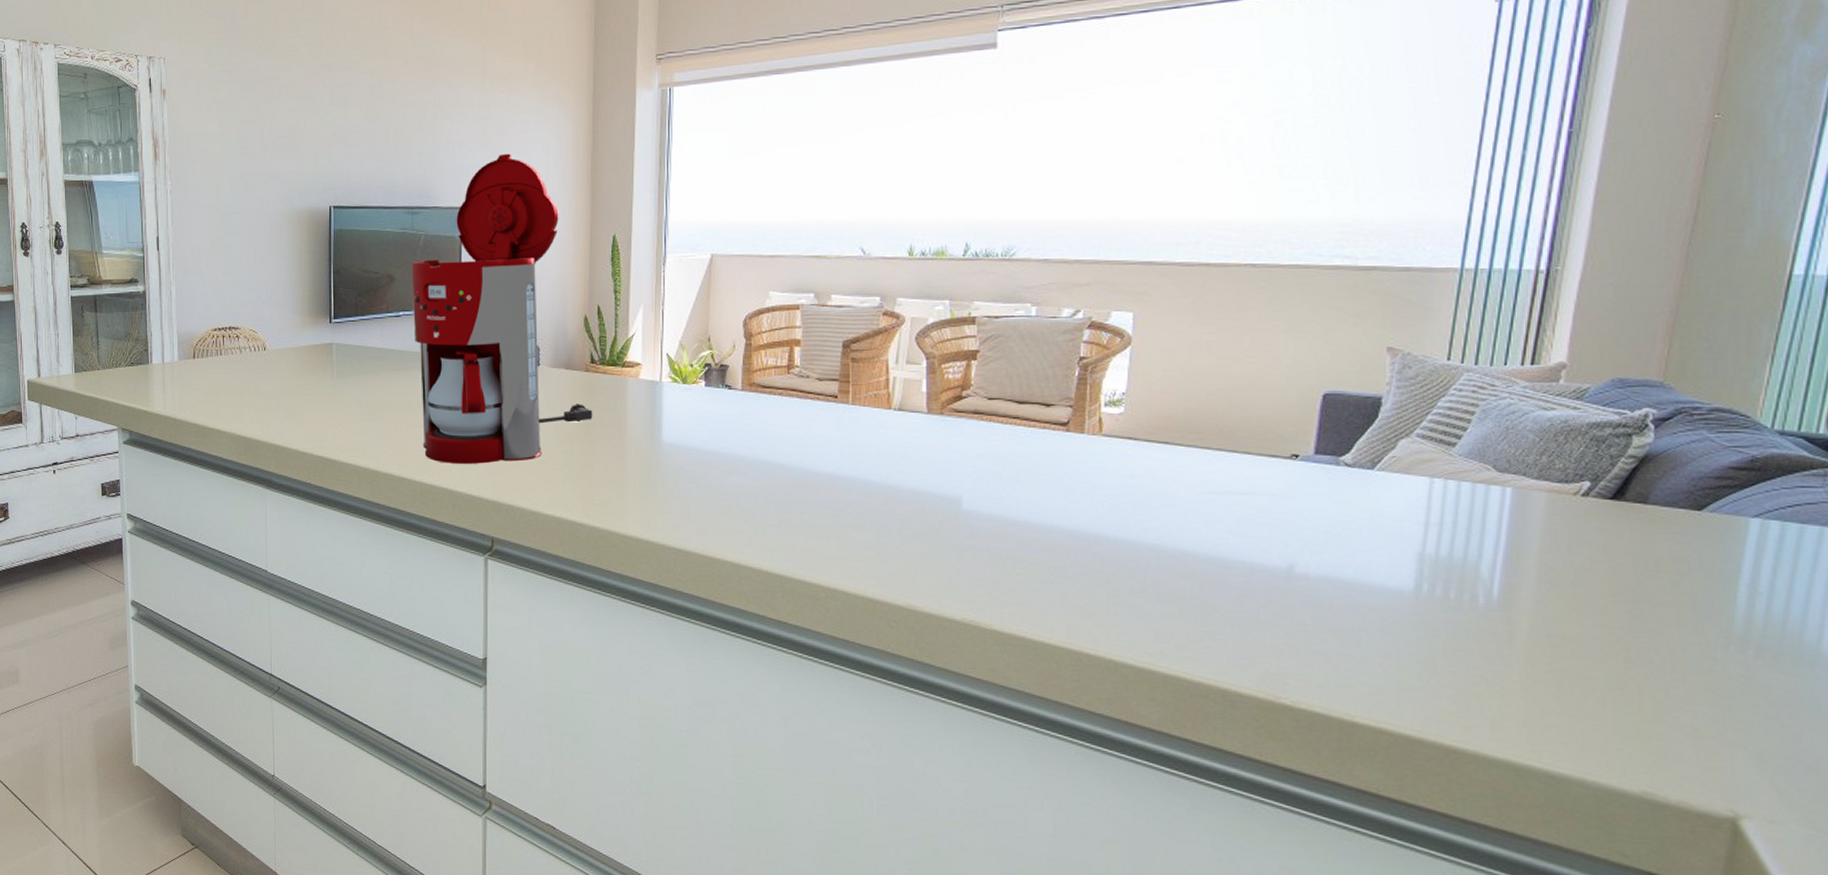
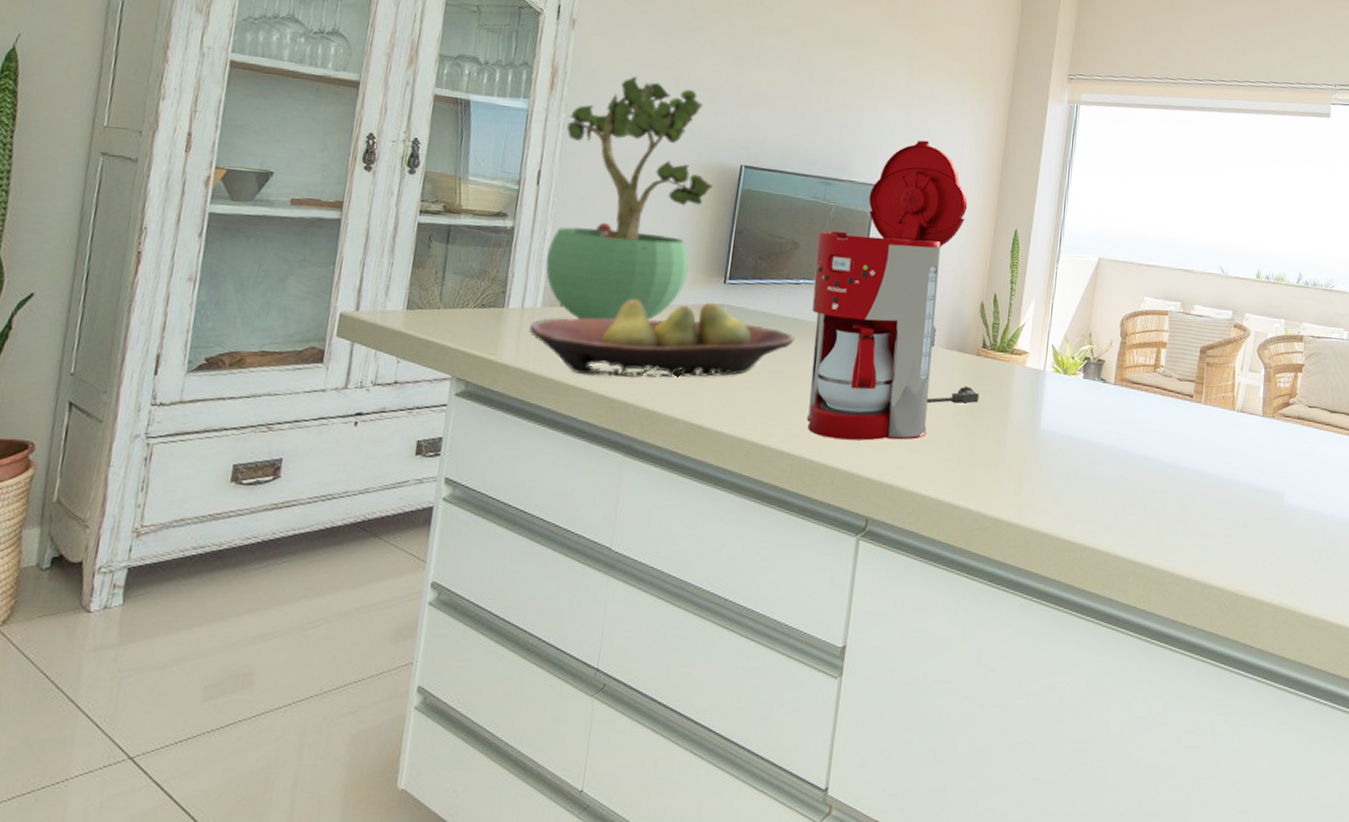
potted plant: none [172,134,307,368] -> present [545,76,712,321]
fruit bowl: none [172,342,402,419] -> present [530,298,795,378]

